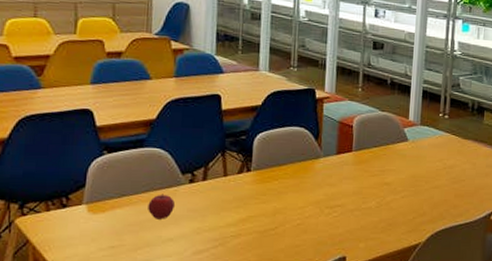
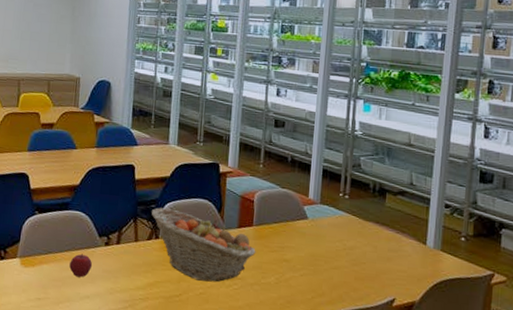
fruit basket: none [242,139,356,212] -> present [152,207,256,282]

